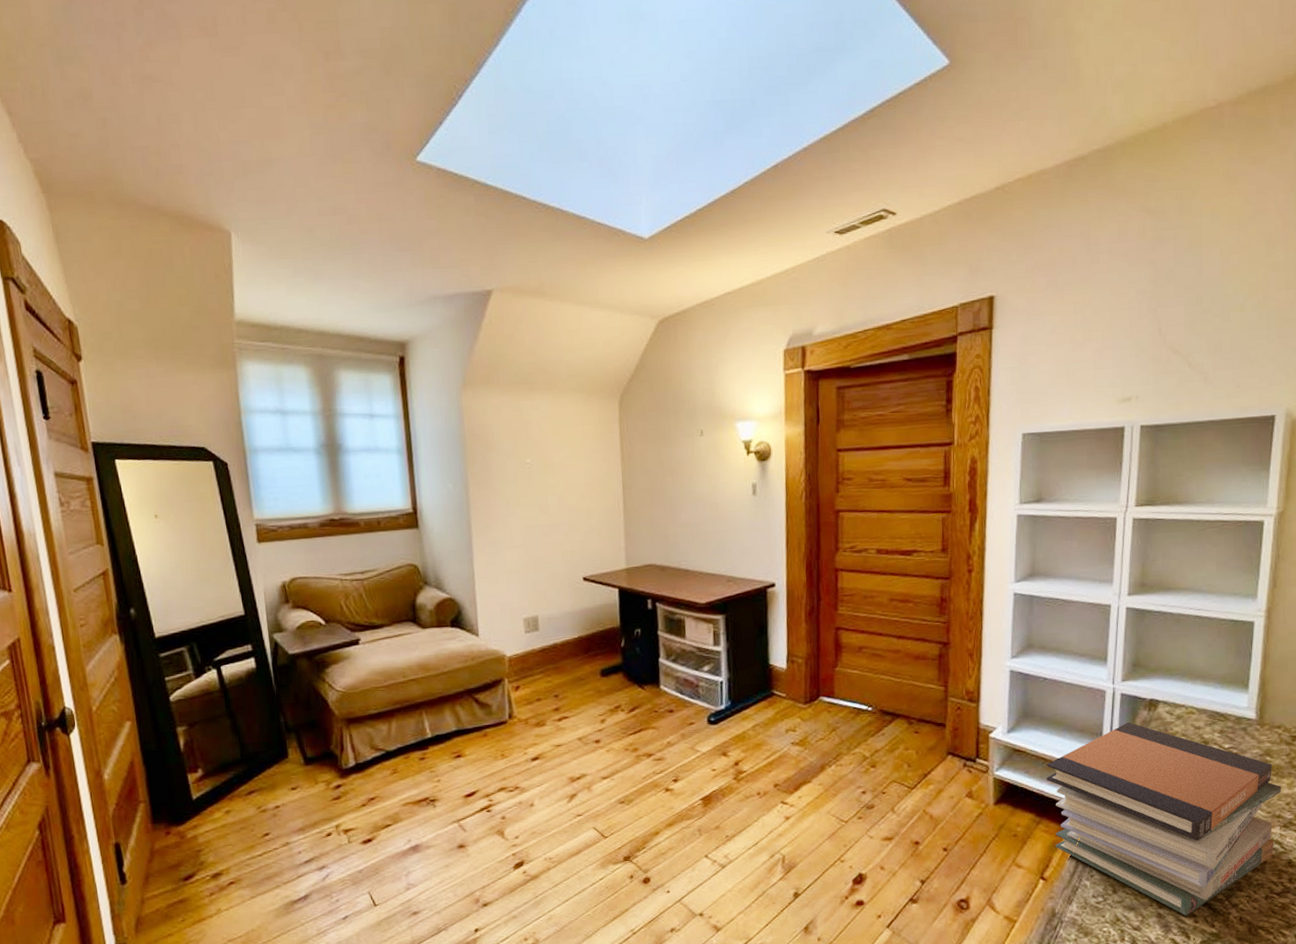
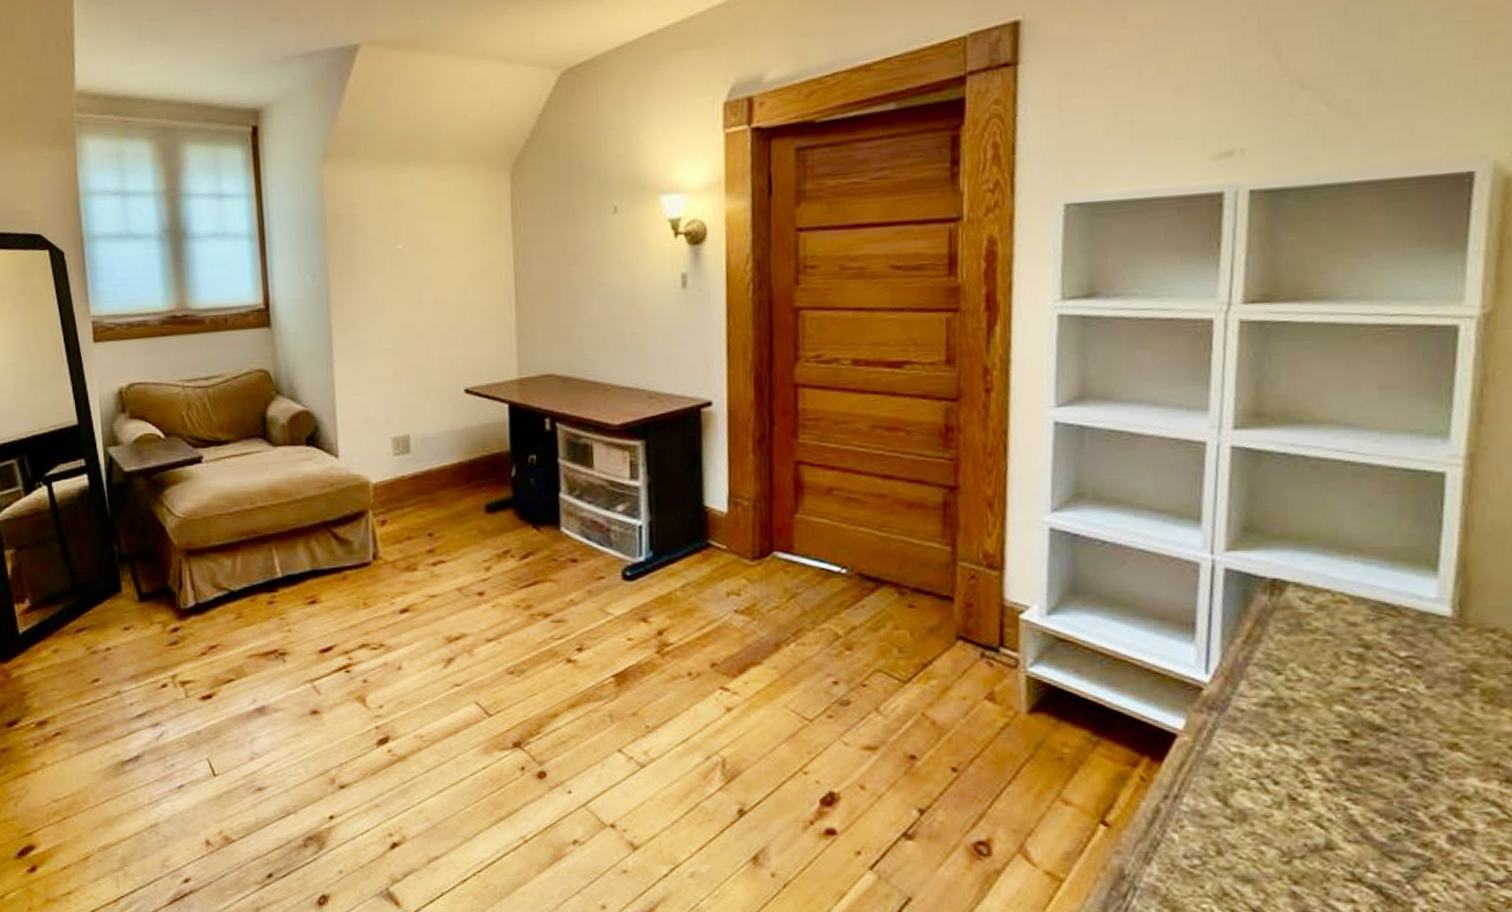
book stack: present [1046,722,1282,916] -> none [1107,609,1501,900]

